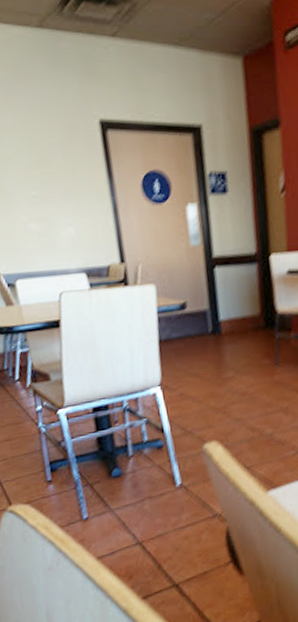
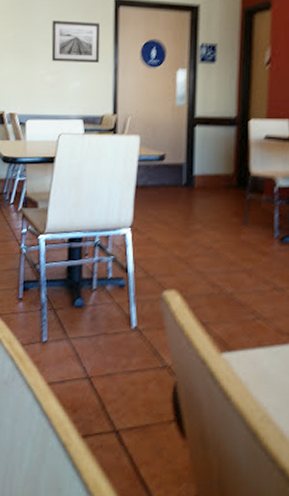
wall art: none [24,151,94,206] -> present [51,20,101,64]

